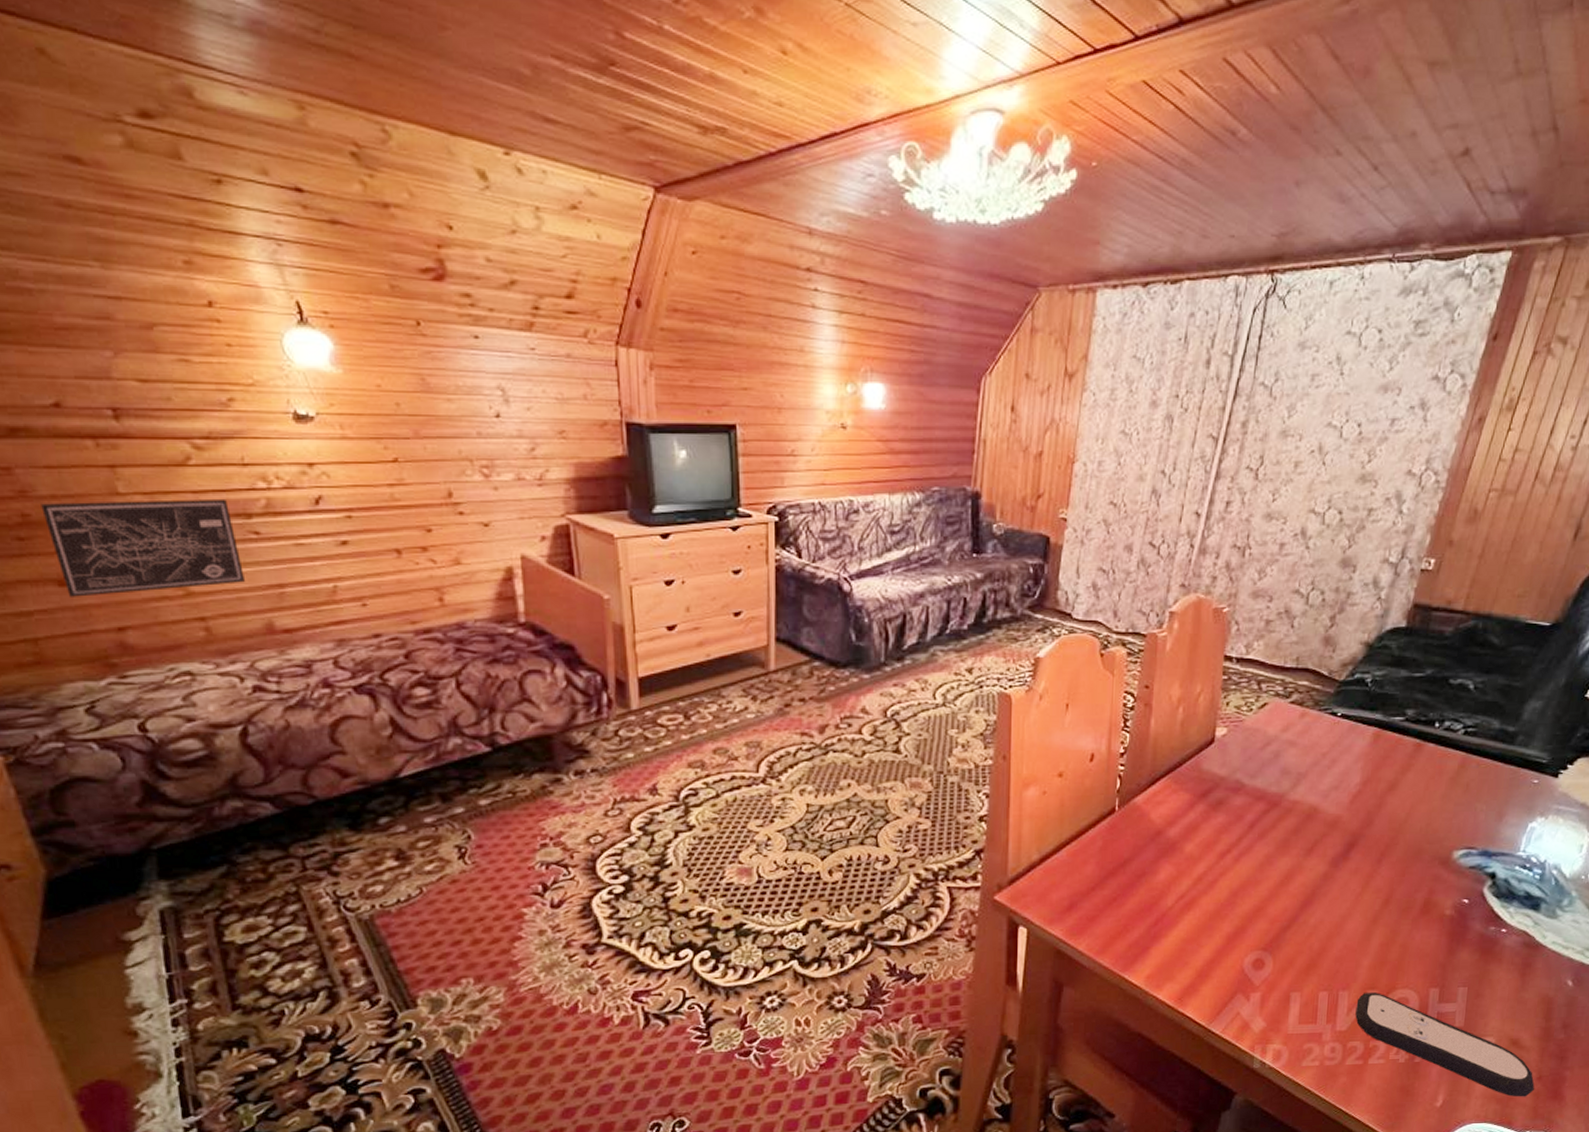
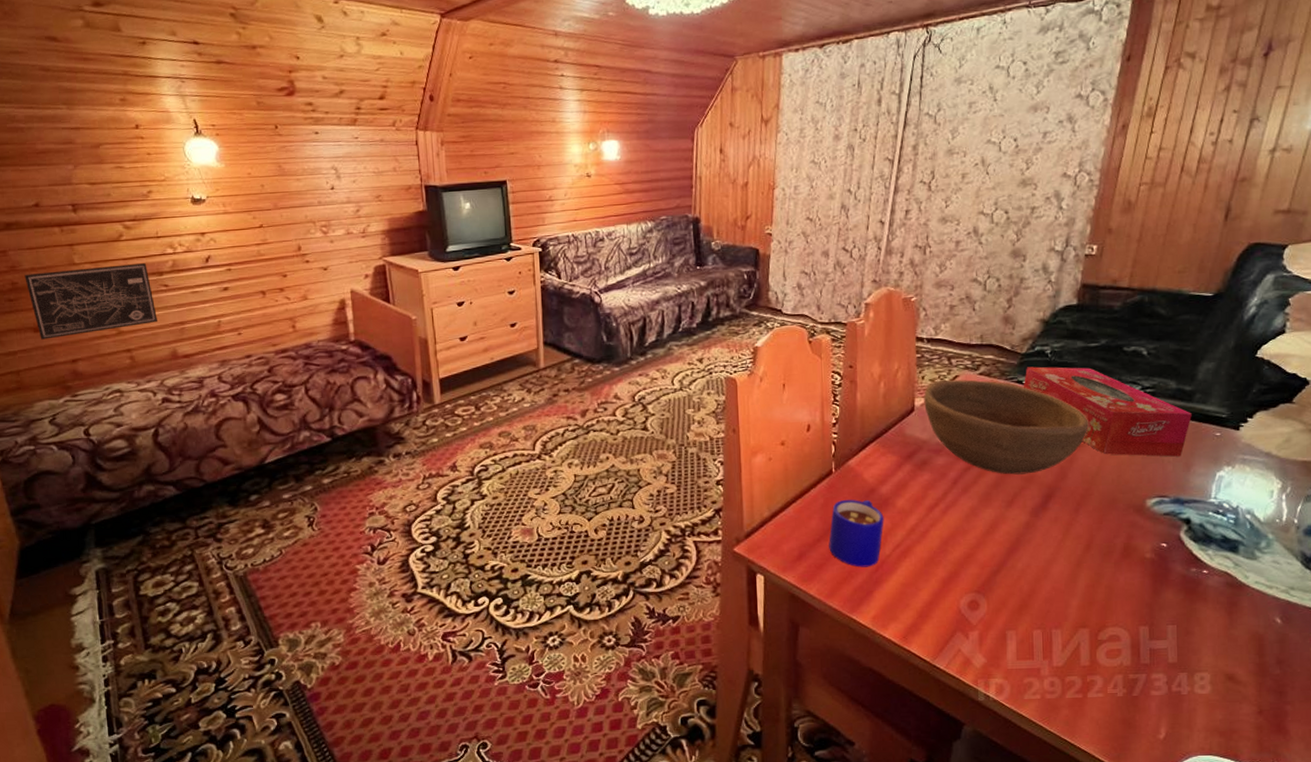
mug: none [1104,842,1169,921] -> present [829,499,884,568]
bowl: none [1226,707,1404,820] -> present [924,379,1090,475]
tissue box: none [1337,697,1512,805] -> present [1023,366,1192,457]
remote control: present [1355,992,1534,1097] -> none [1070,630,1256,731]

